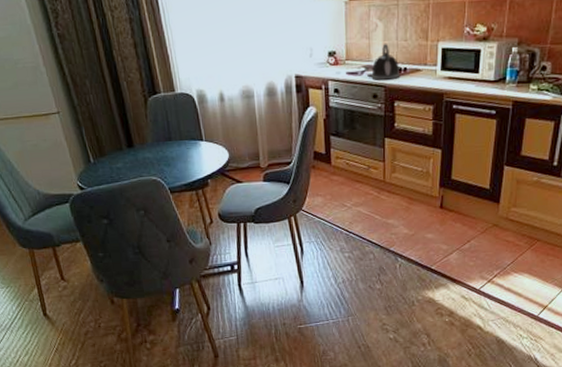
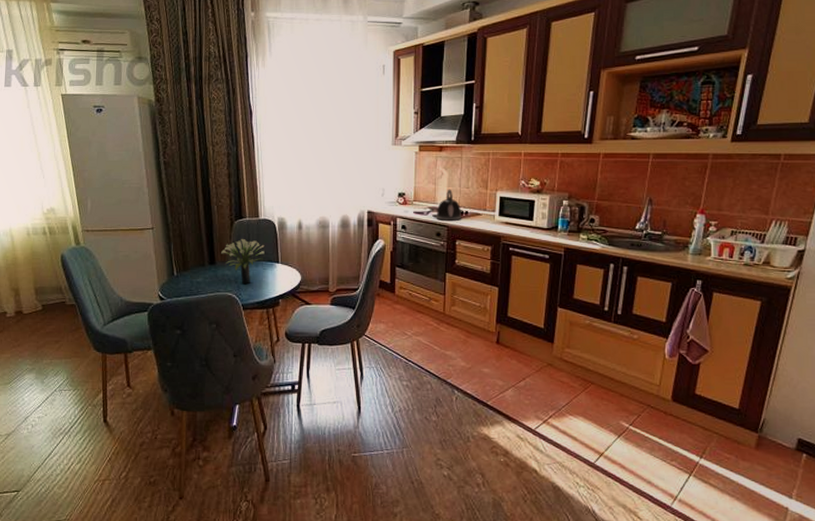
flower arrangement: none [138,116,186,167] -> present [221,238,265,285]

